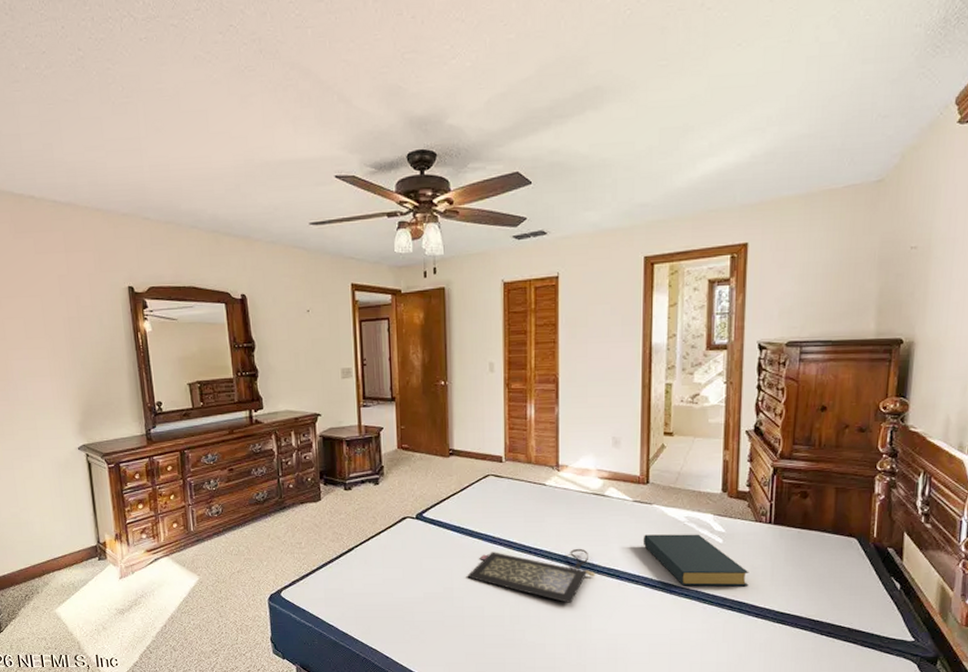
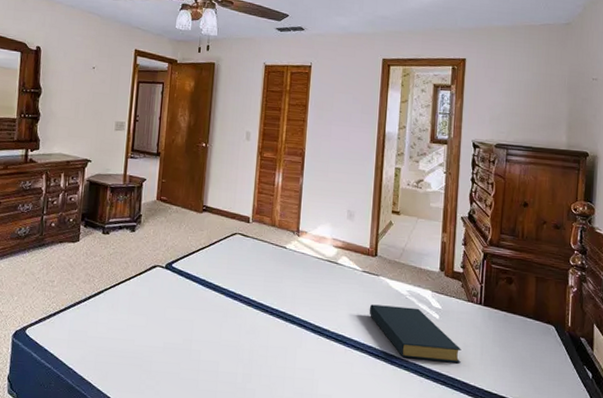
clutch bag: present [467,548,596,604] -> none [206,307,325,367]

